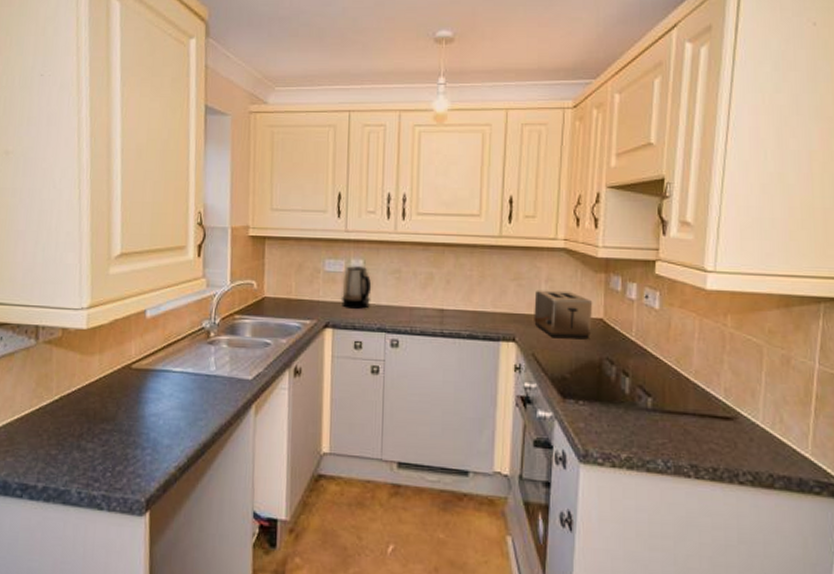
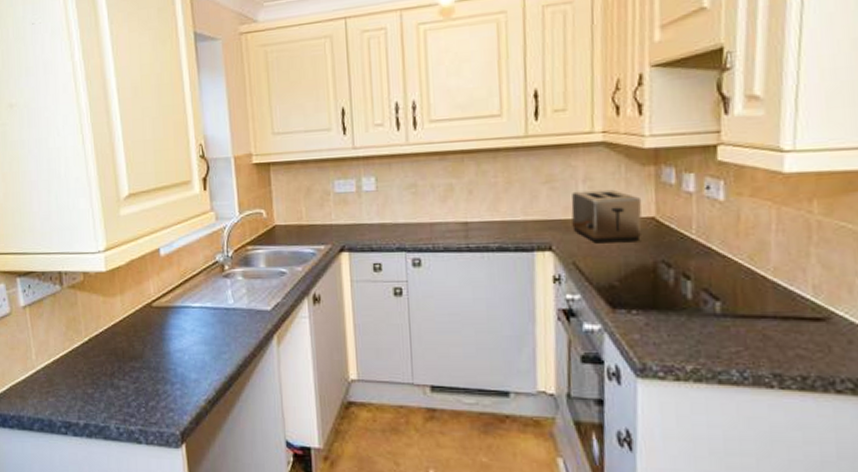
kettle: present [342,266,372,309] -> none [355,184,387,230]

